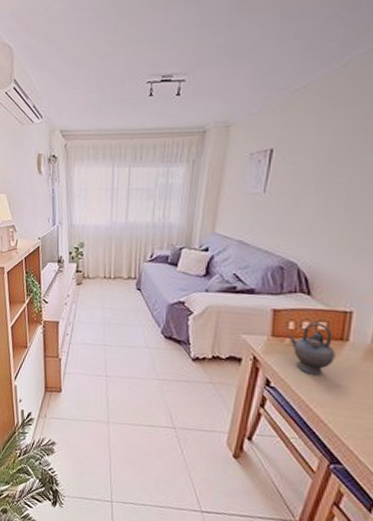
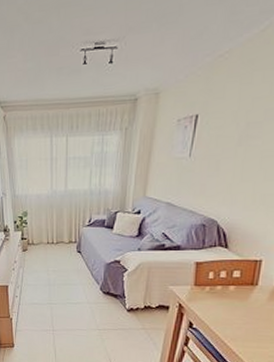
teapot: present [287,322,336,375] -> none [207,271,247,316]

